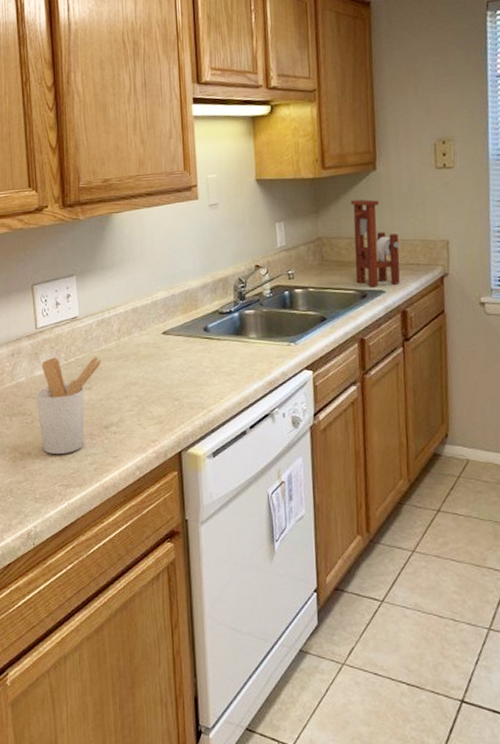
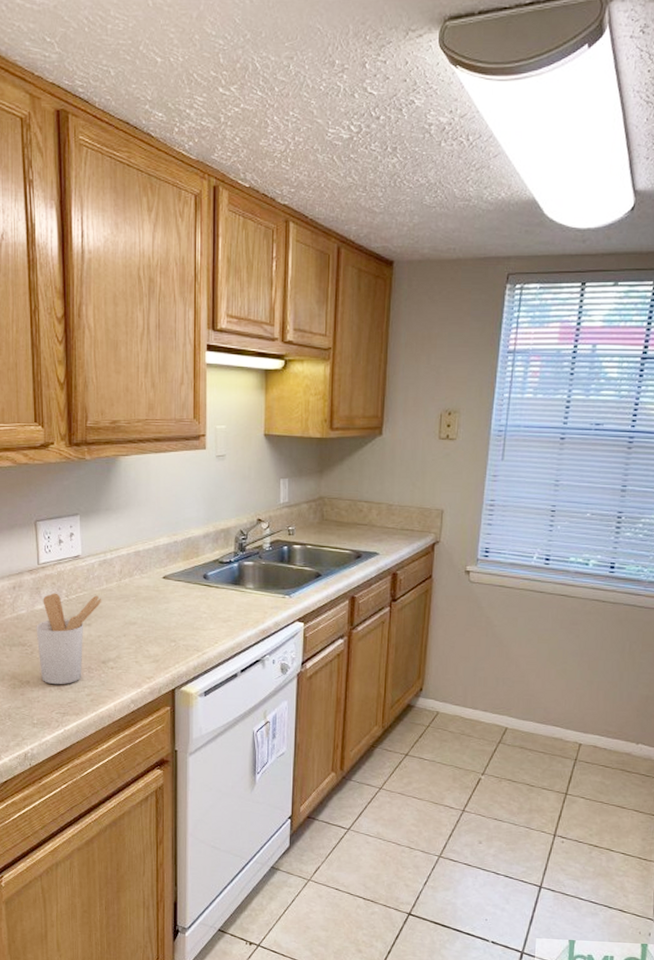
paper towel holder: present [350,199,400,287] -> none [353,463,397,549]

